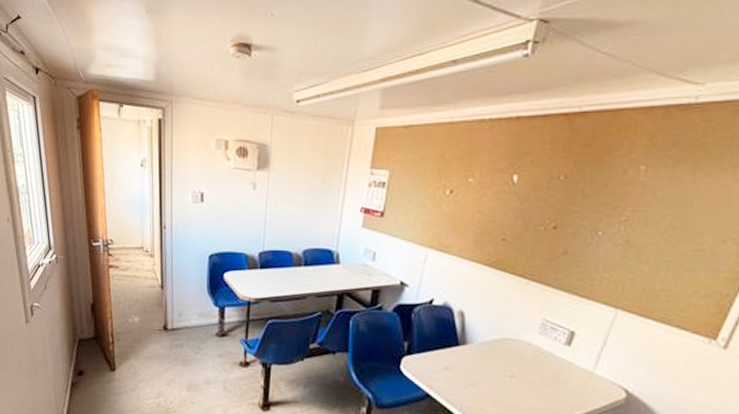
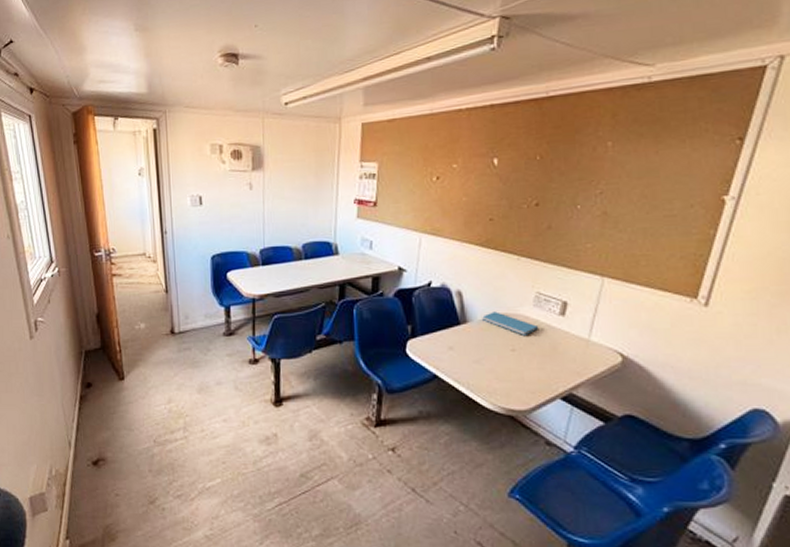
book: none [483,335,540,362] -> present [482,311,538,335]

